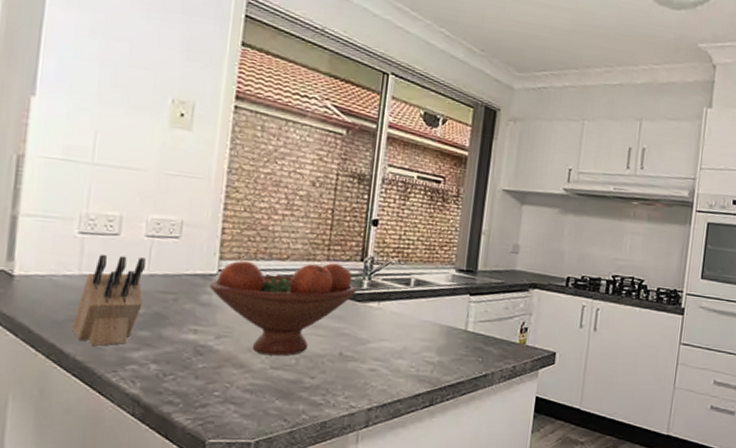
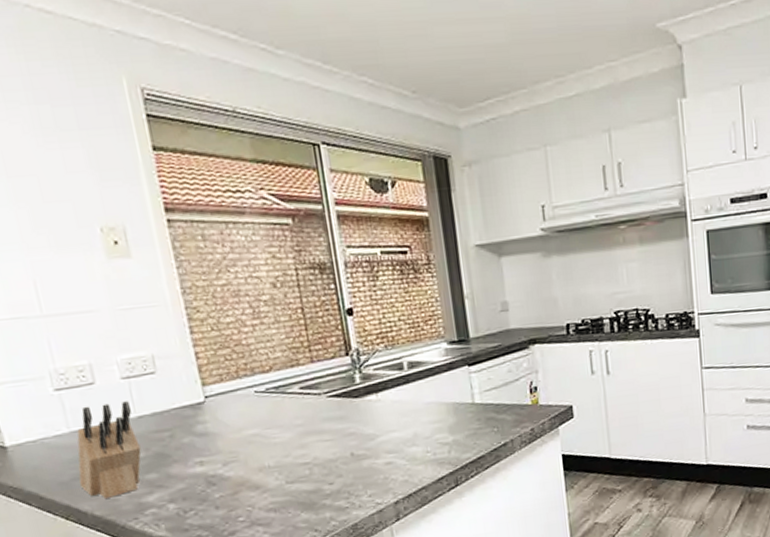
fruit bowl: present [209,260,357,356] -> none [200,362,351,472]

